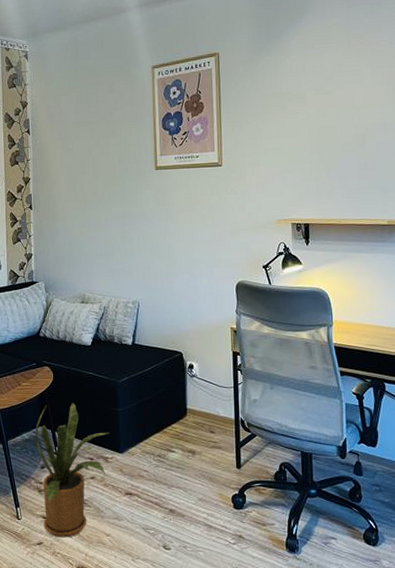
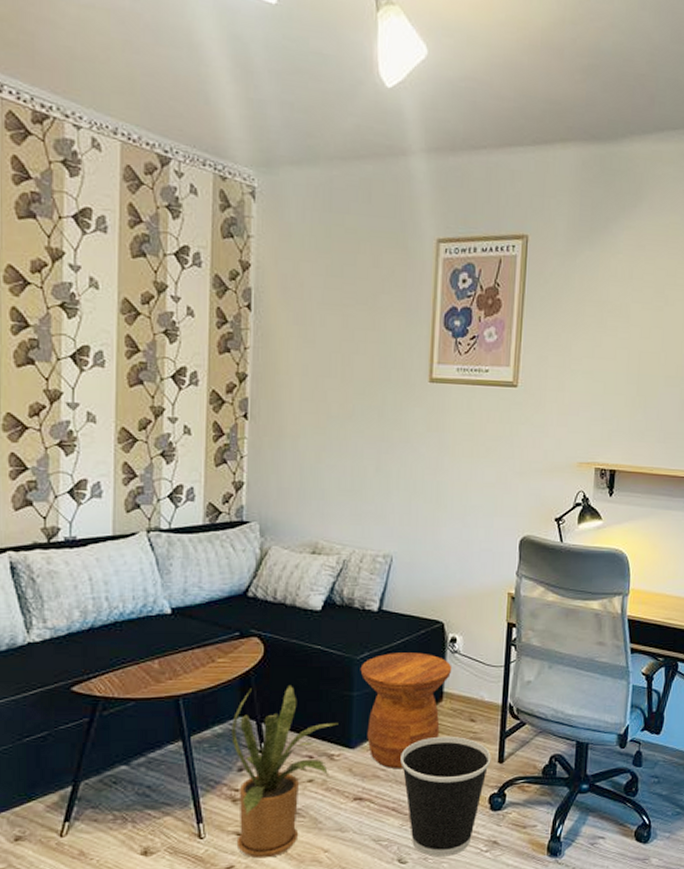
side table: none [122,377,192,471] -> present [360,652,452,769]
wastebasket: none [158,444,231,546] -> present [400,736,491,857]

